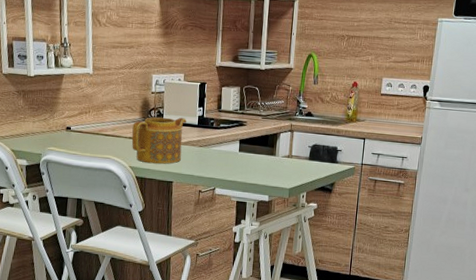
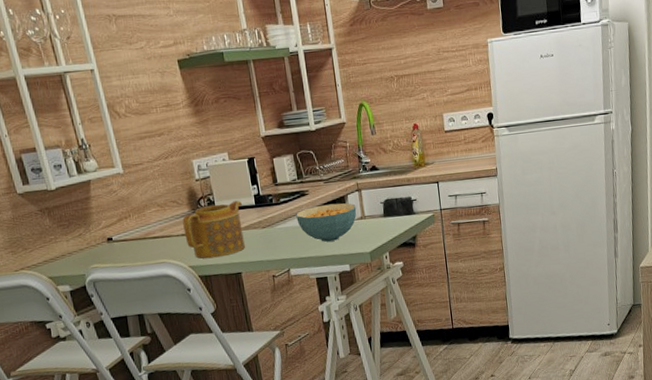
cereal bowl: none [231,137,286,172] -> present [296,203,357,242]

